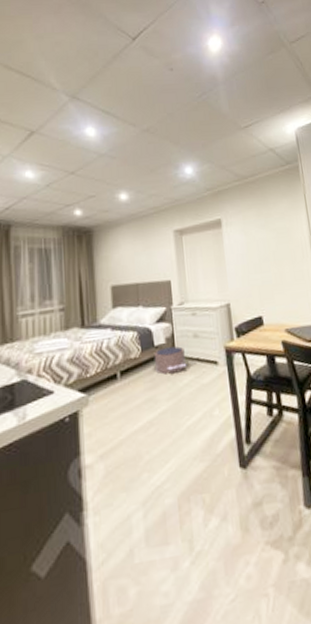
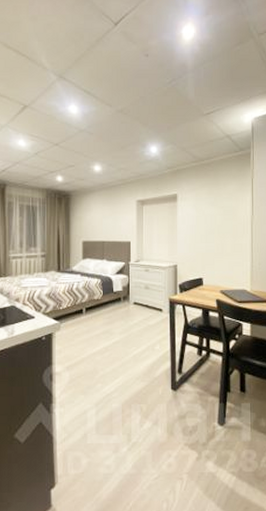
pouf: present [153,346,186,375] -> none [112,294,137,314]

